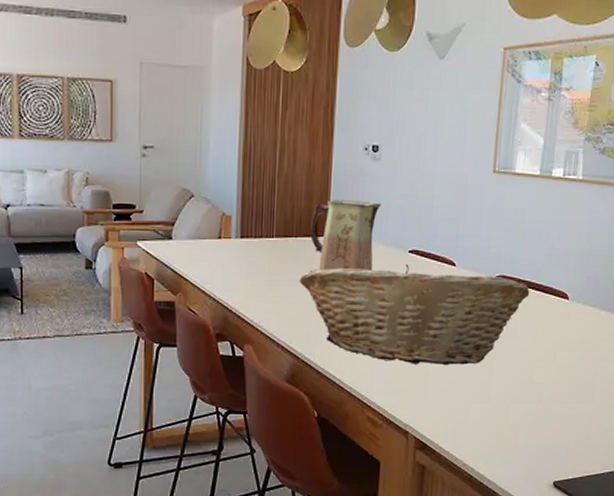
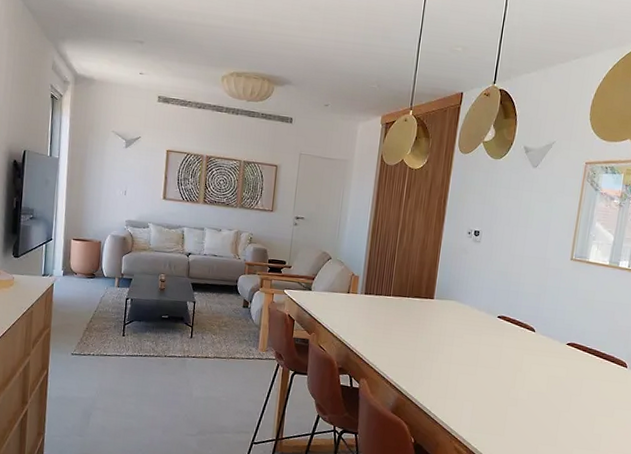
fruit basket: present [299,264,530,365] -> none [408,324,595,413]
vase: present [310,199,381,272] -> none [420,270,478,330]

